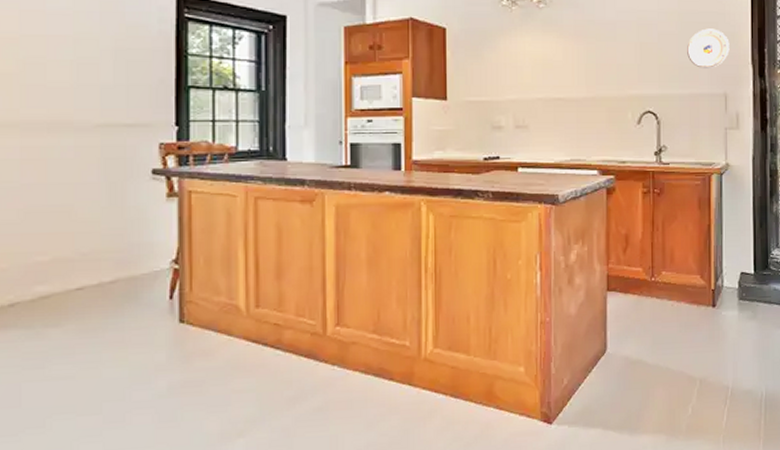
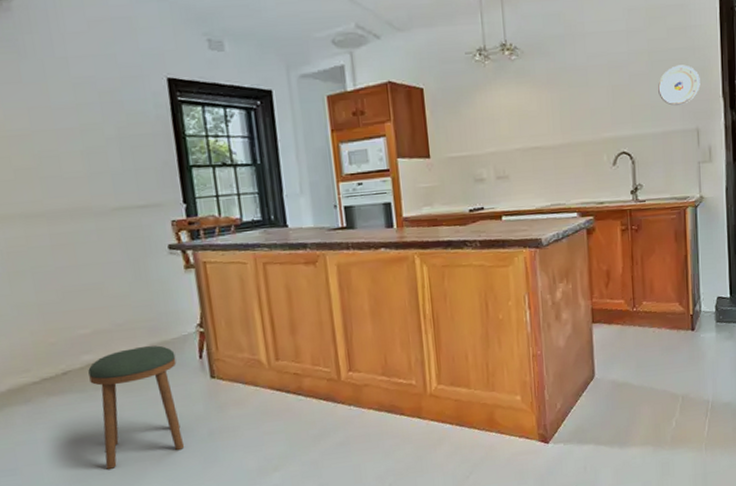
stool: none [40,281,143,422] -> present [88,345,185,469]

